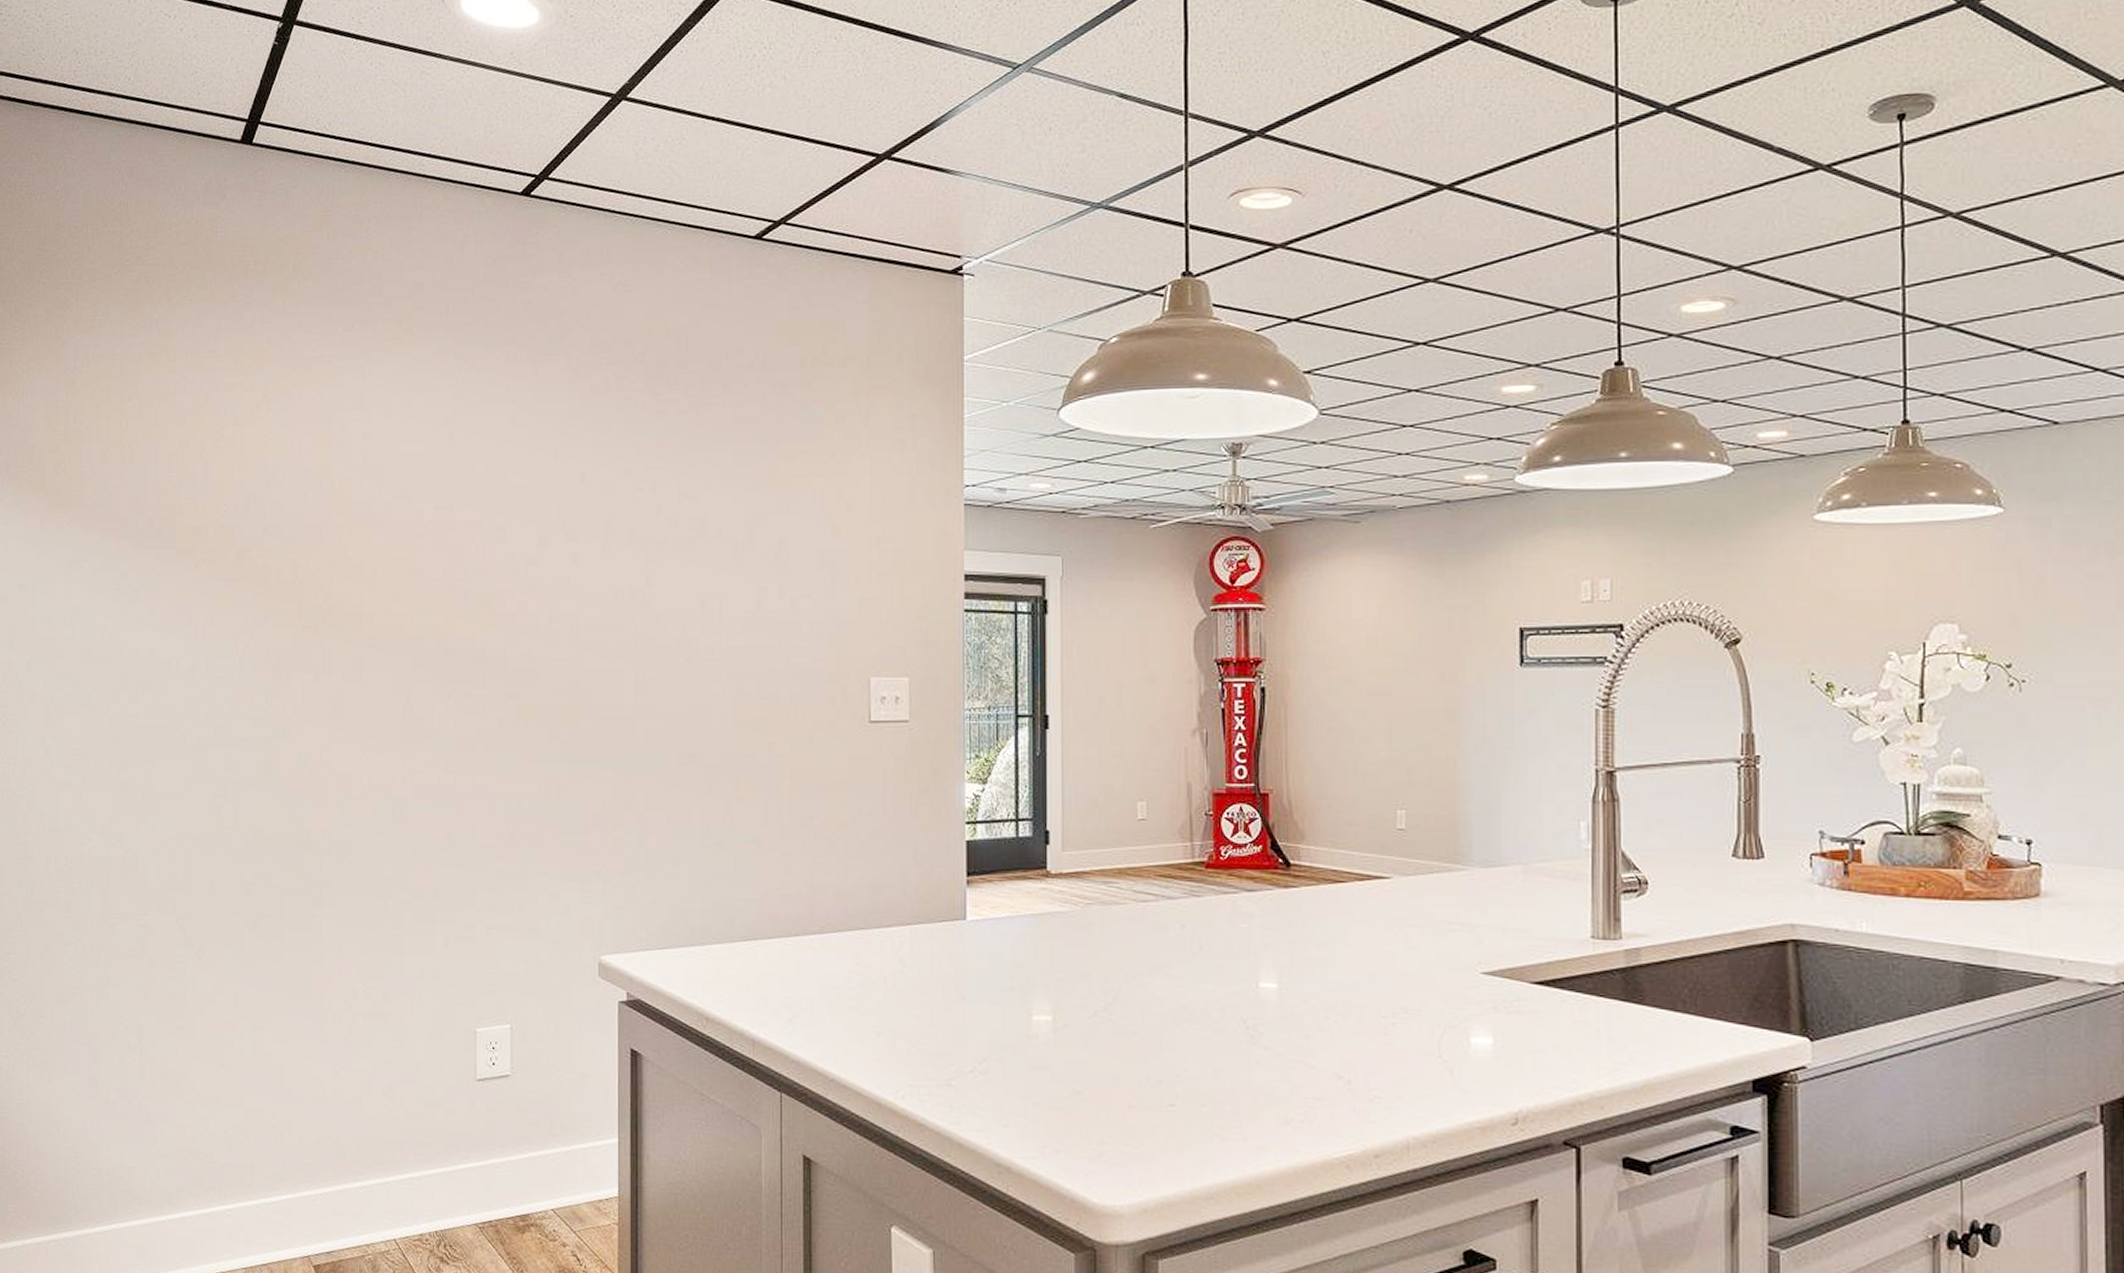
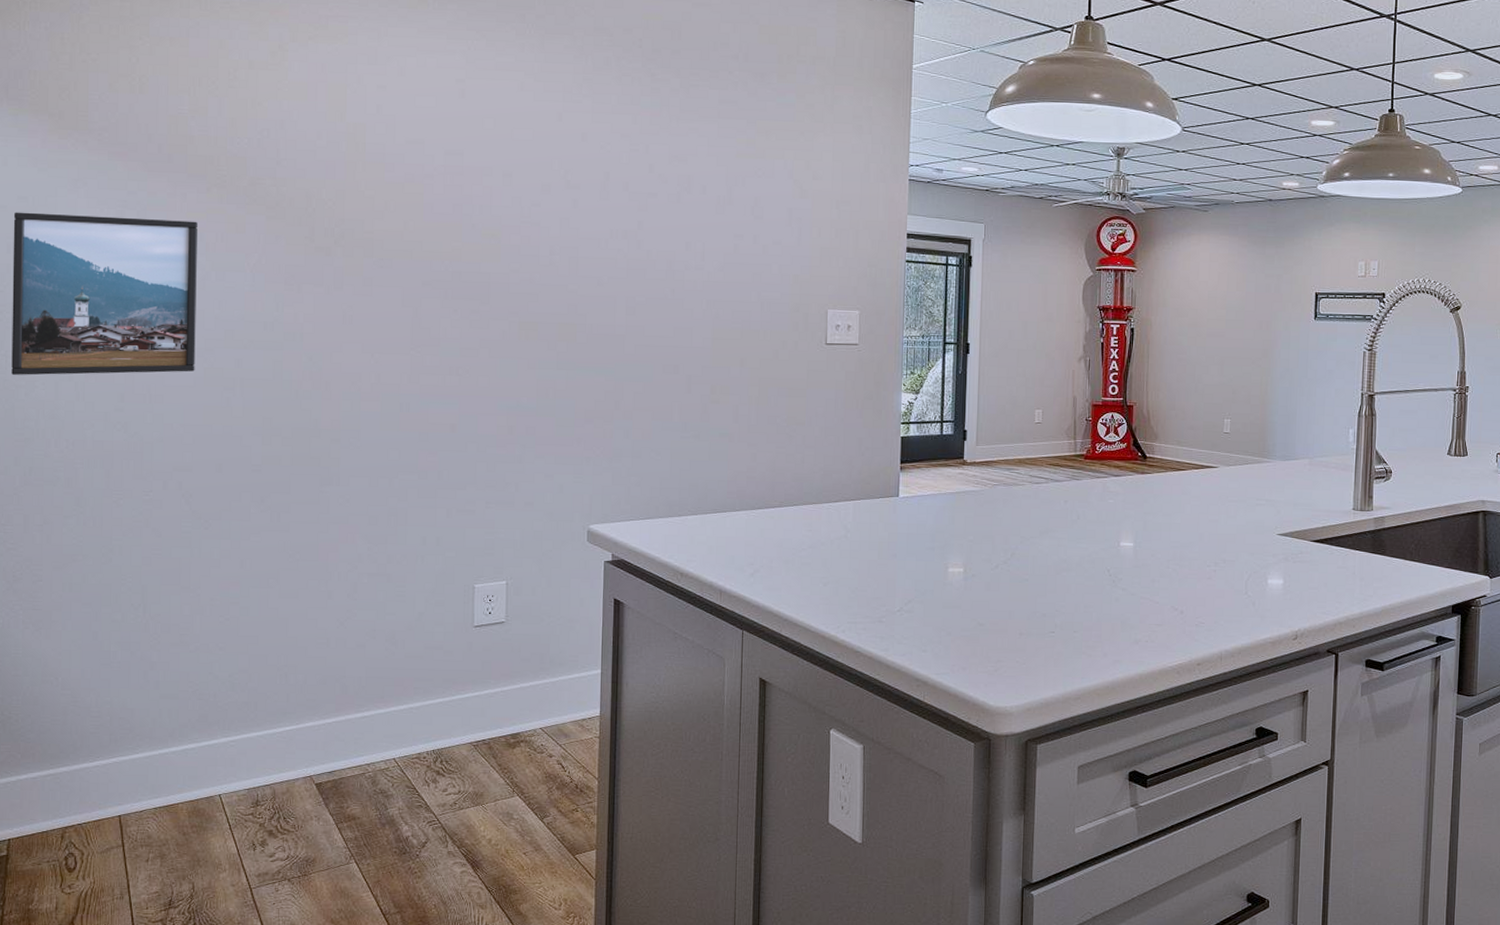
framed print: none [14,602,187,784] -> present [11,212,197,376]

